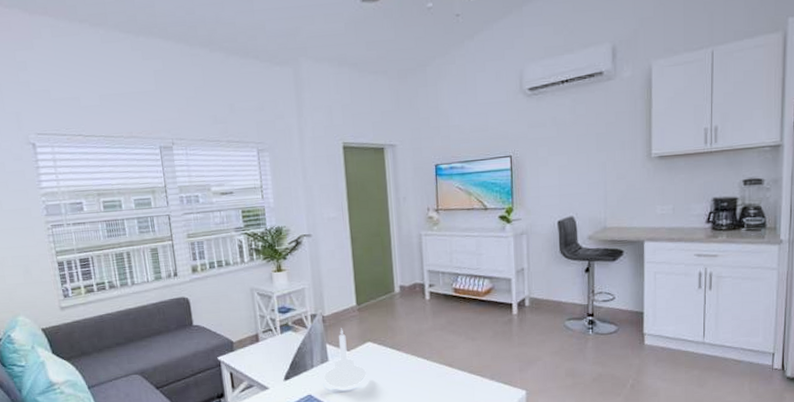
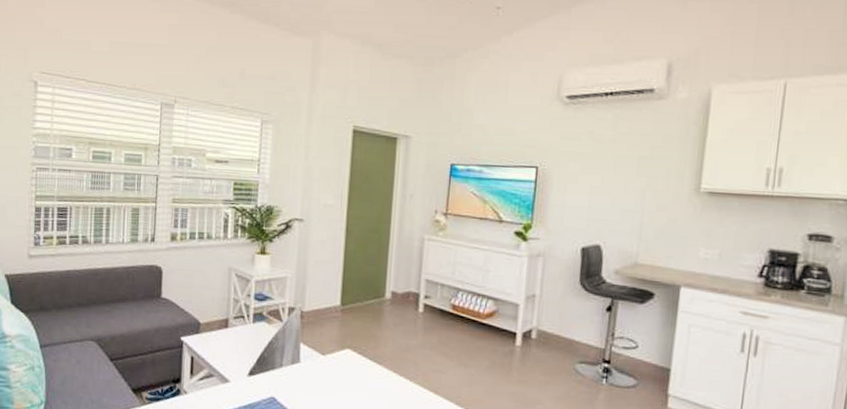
candle holder: present [324,328,366,388] -> none [292,328,340,396]

